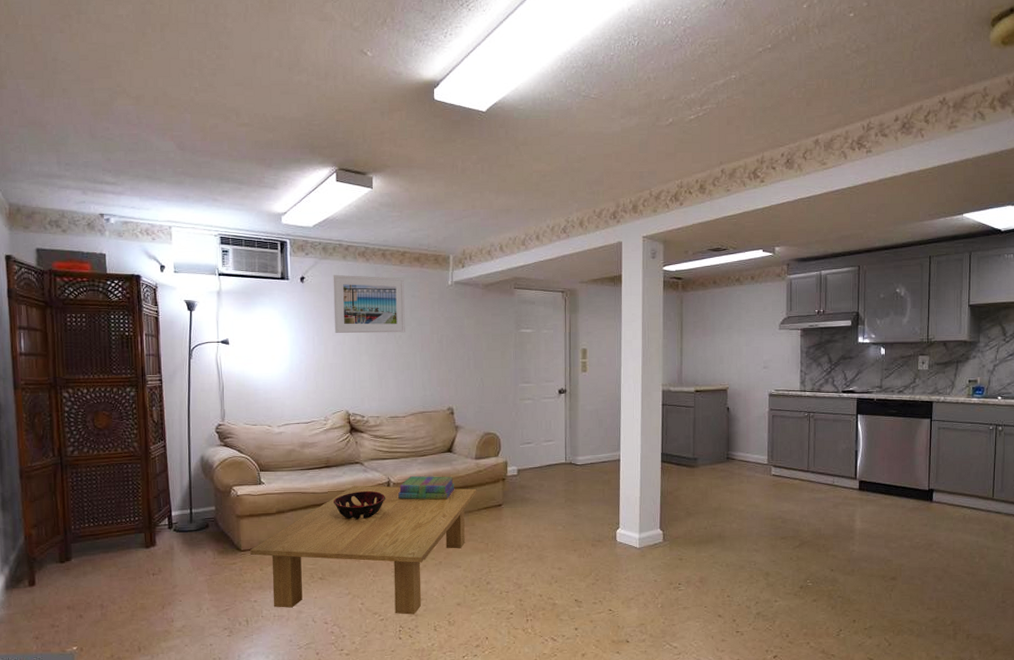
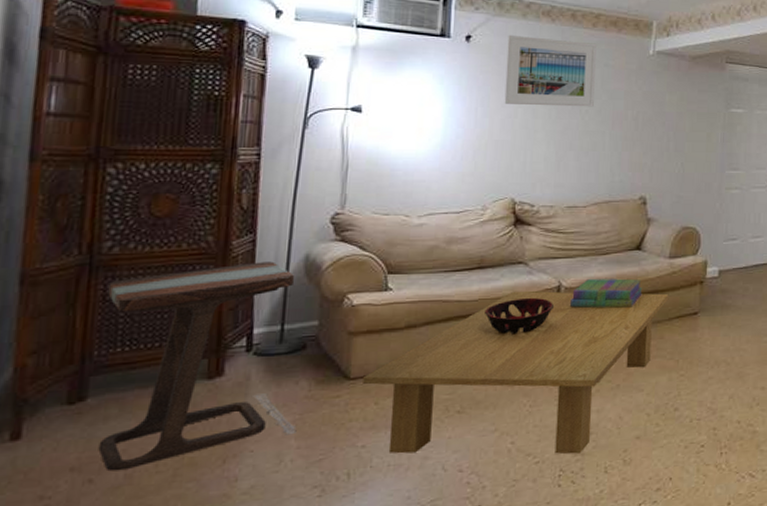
side table: none [74,462,209,610] -> present [98,261,297,472]

